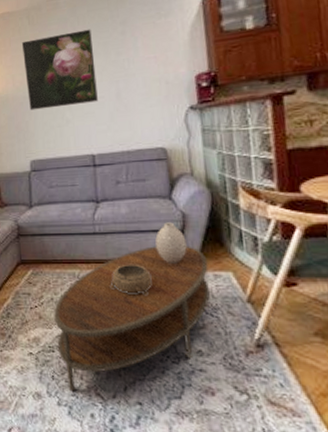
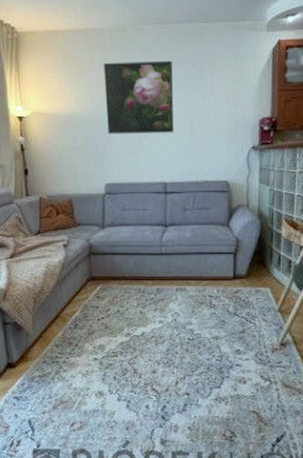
coffee table: present [54,245,210,392] -> none [119,266,252,389]
decorative bowl: present [111,264,152,295] -> none [172,280,206,306]
vase: present [155,222,187,263] -> none [213,246,237,281]

